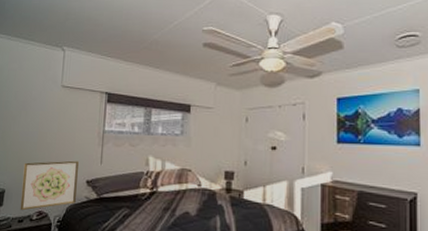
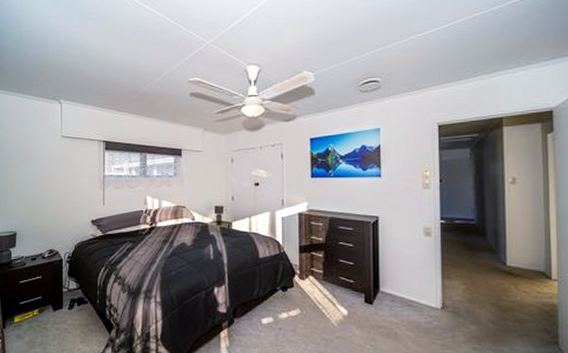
wall art: present [20,160,79,211] -> none [32,203,83,250]

